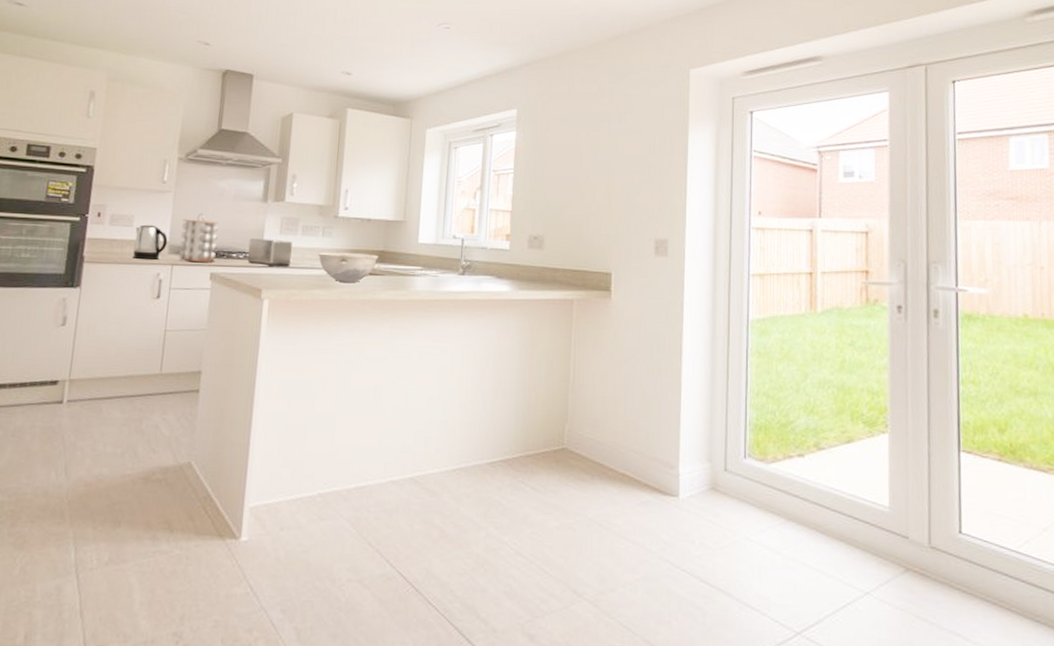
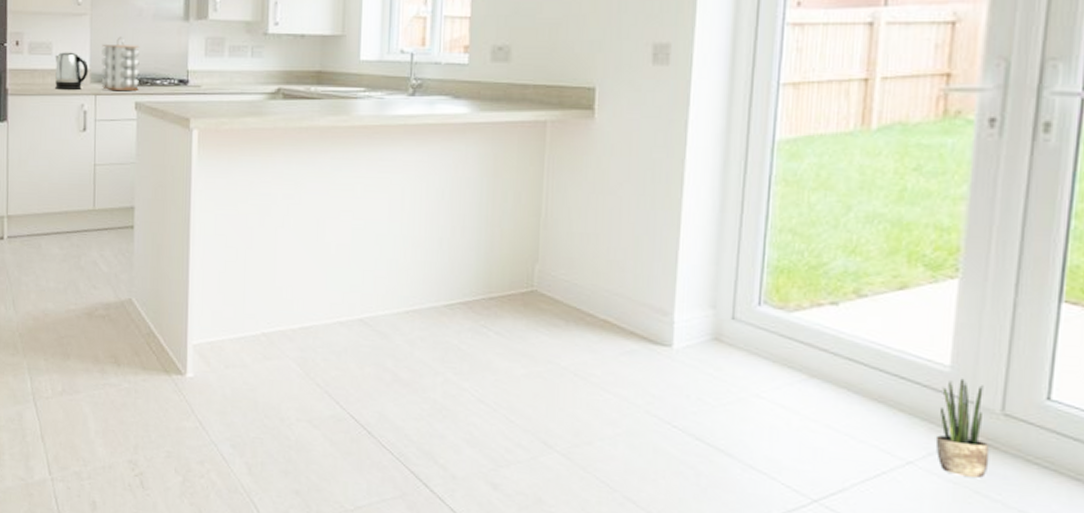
toaster: present [247,238,292,267] -> none [172,62,219,93]
bowl: present [318,252,379,283] -> none [248,74,316,109]
potted plant: none [884,517,925,604] -> present [935,378,990,478]

